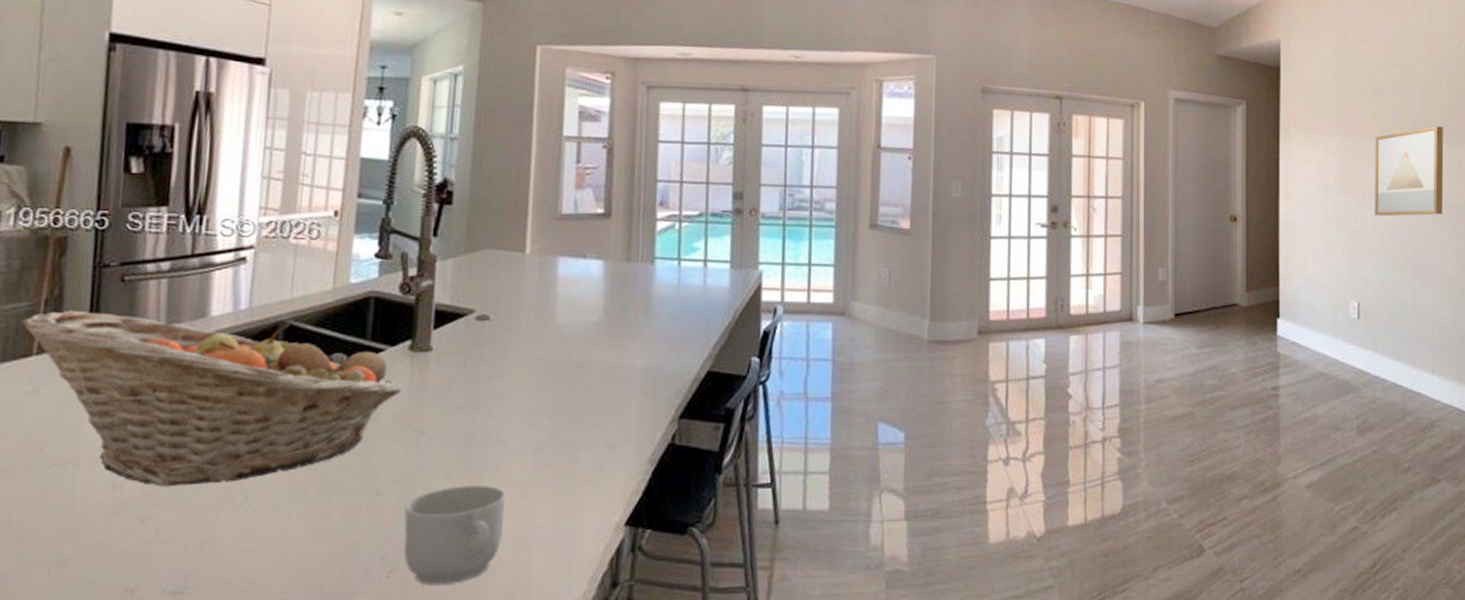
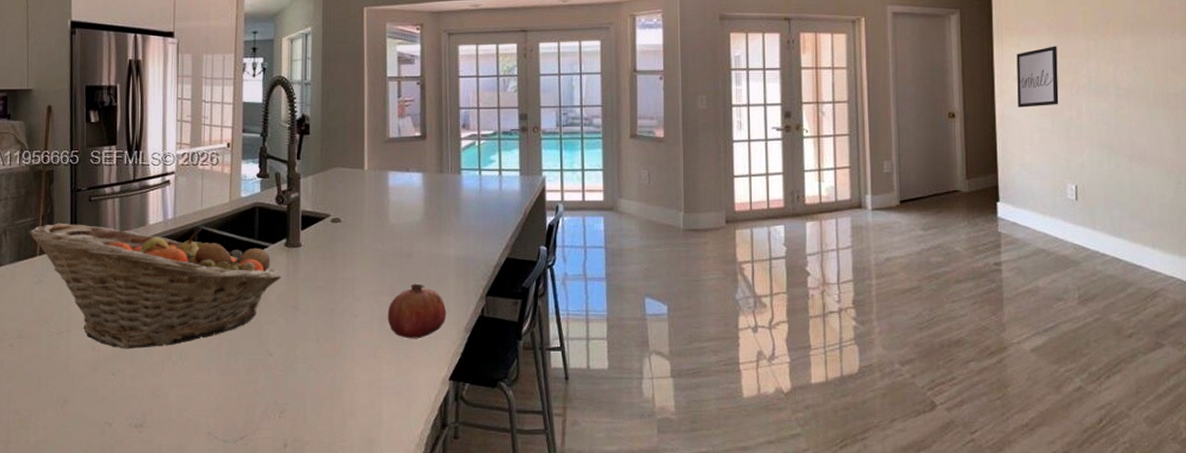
mug: present [403,486,506,586] -> none [289,349,360,424]
fruit: none [546,401,627,473] -> present [387,283,447,339]
wall art: none [1303,147,1345,214] -> present [1016,46,1059,108]
wall art: present [1375,126,1444,217] -> none [1087,20,1158,106]

